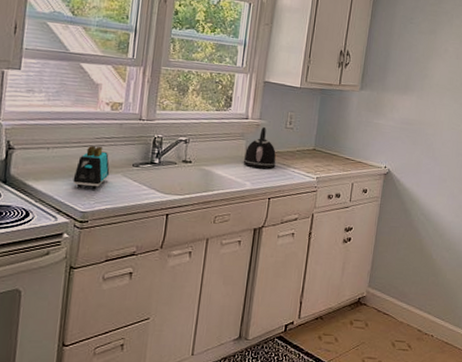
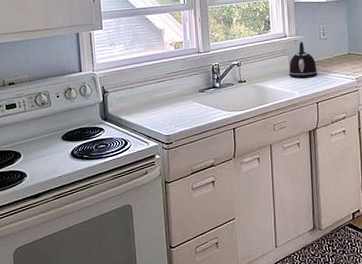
toaster: present [73,145,110,190] -> none [155,79,183,117]

